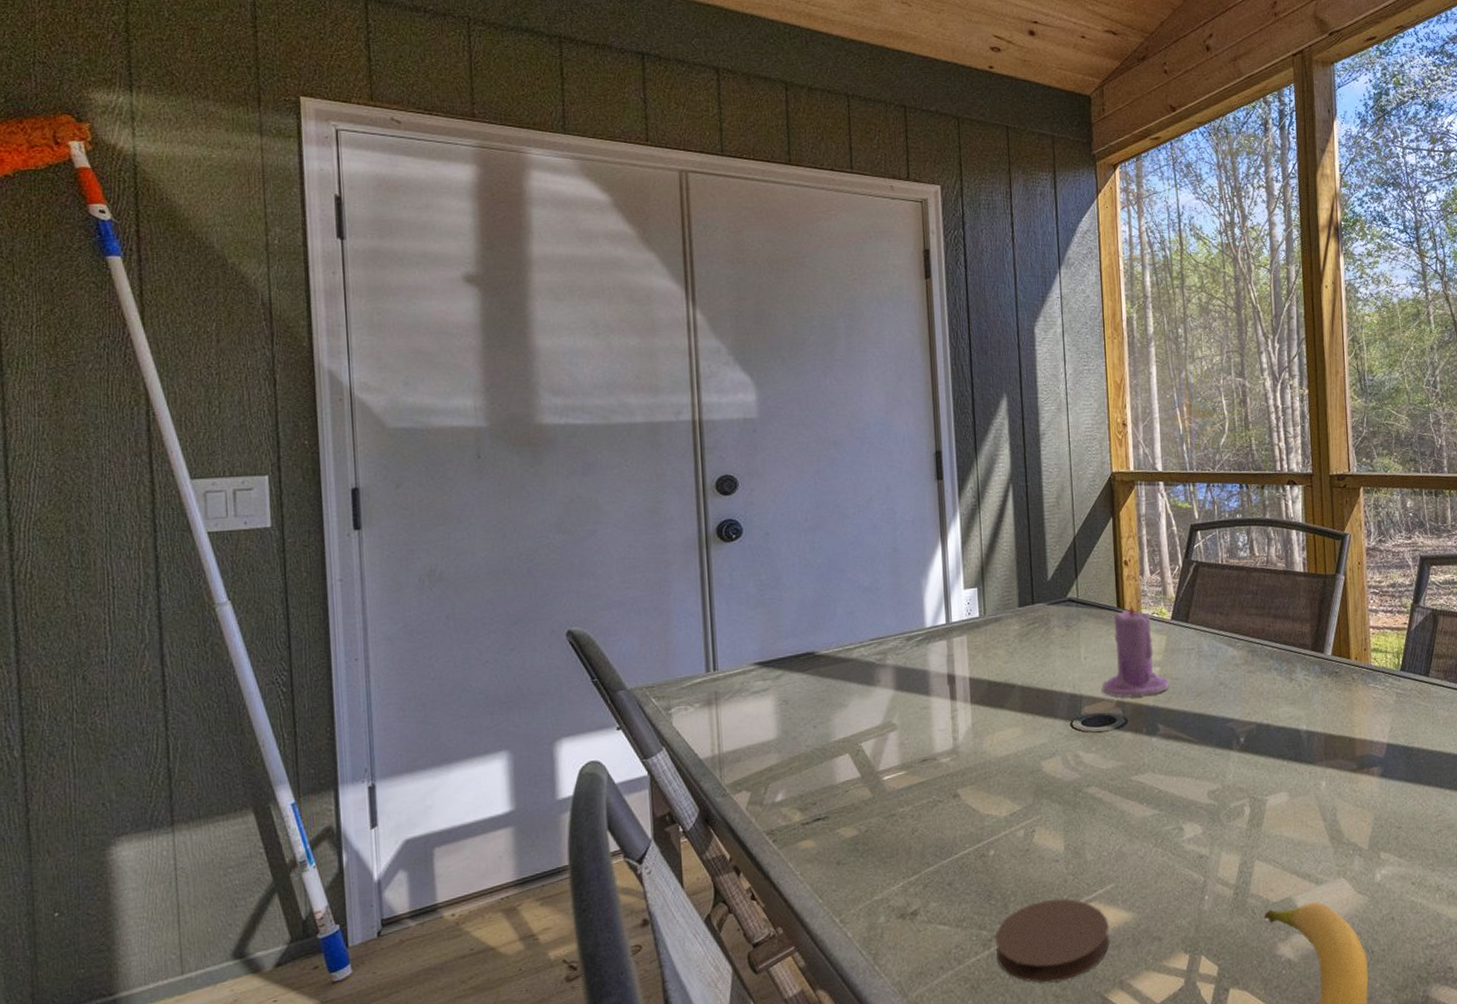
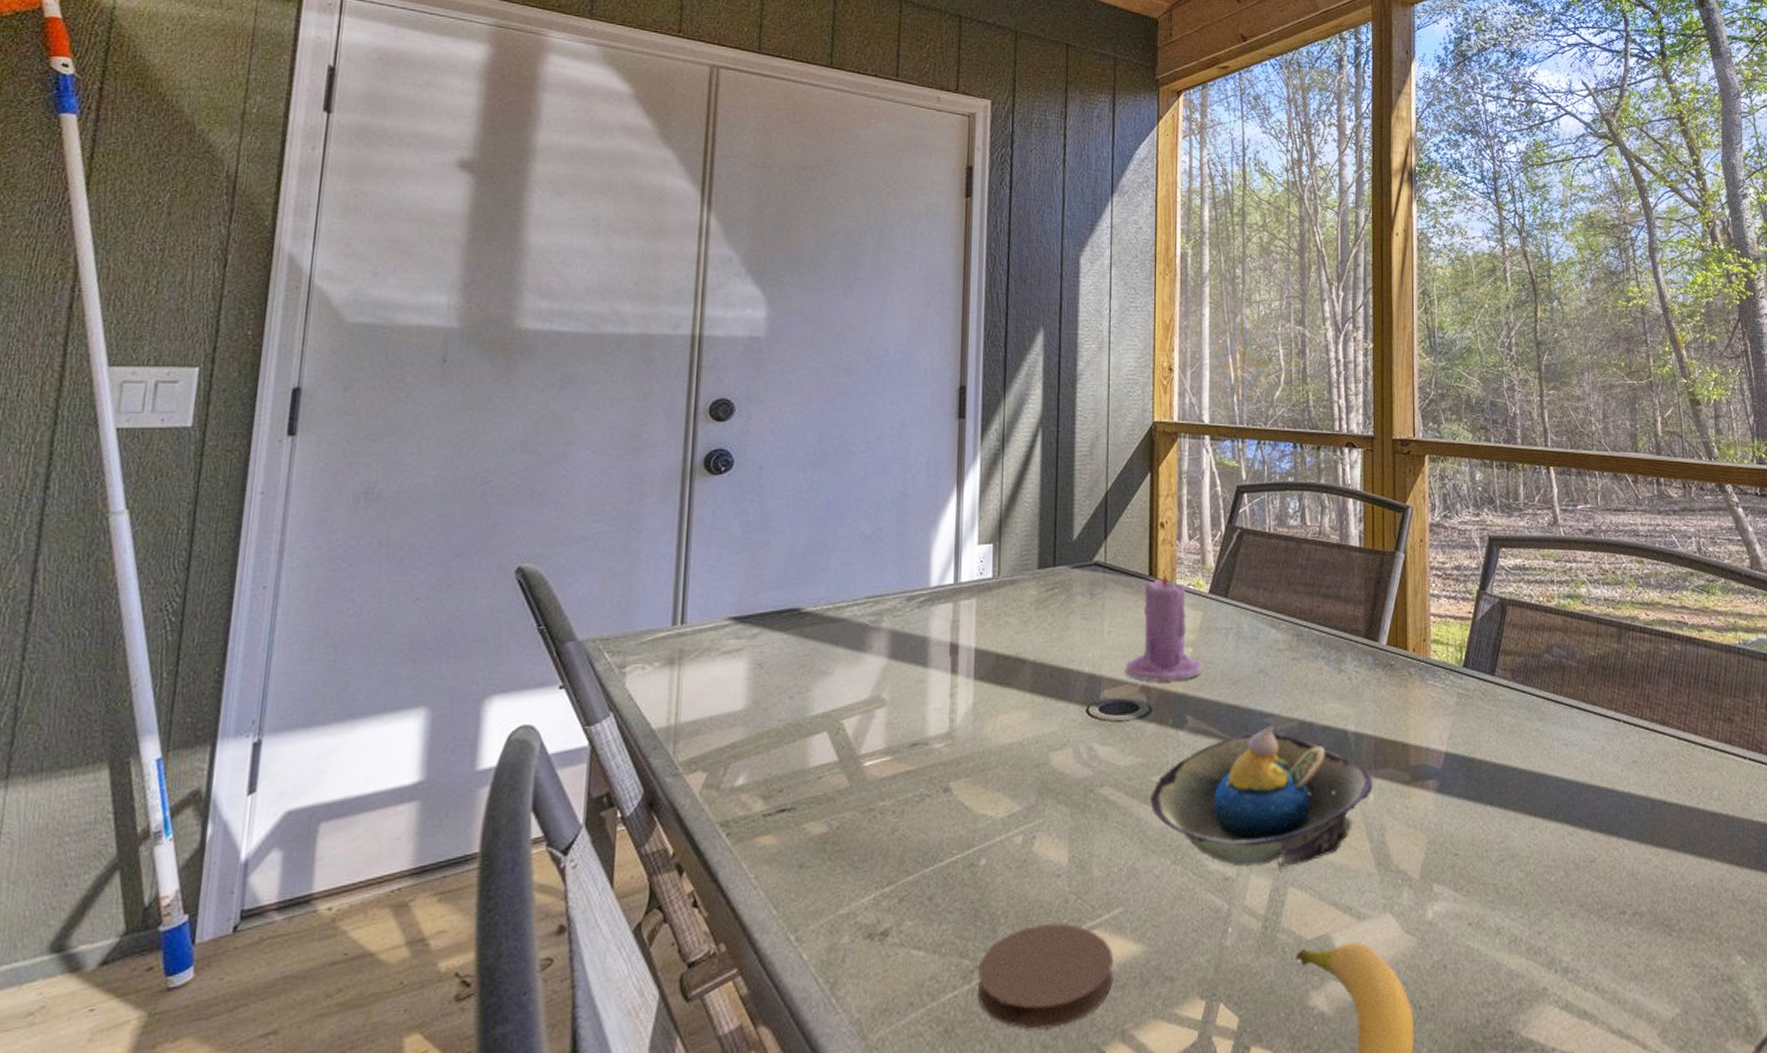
decorative bowl: none [1131,728,1325,850] -> present [1150,725,1373,873]

